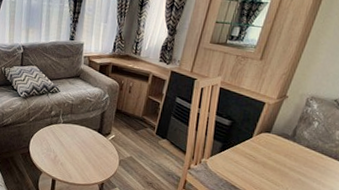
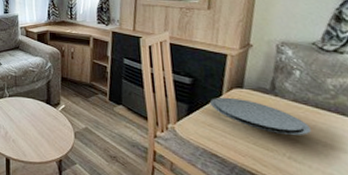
plate: none [240,139,312,175] -> present [209,97,311,135]

